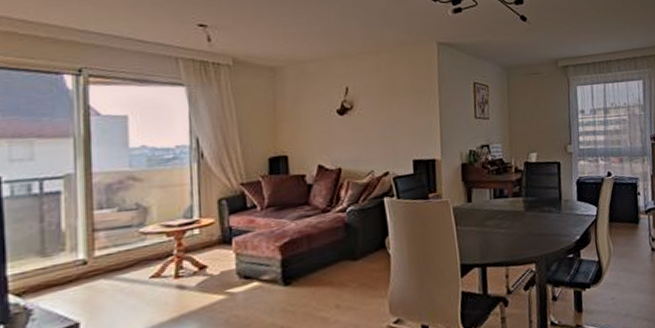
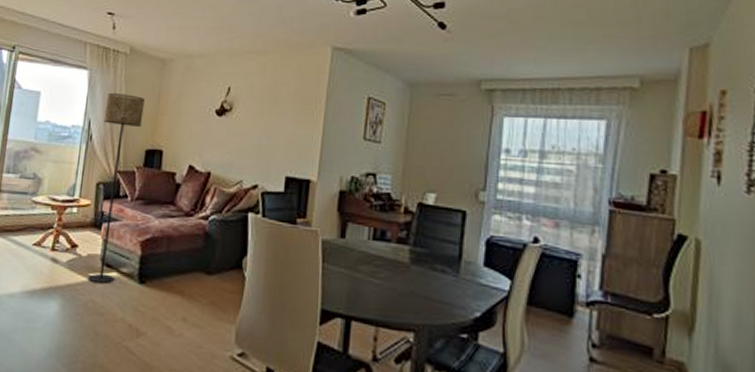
floor lamp: none [213,106,260,298] -> present [88,92,145,283]

